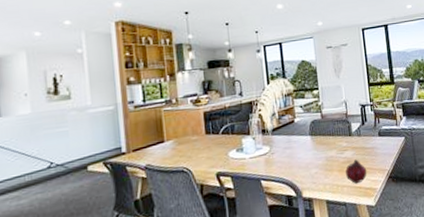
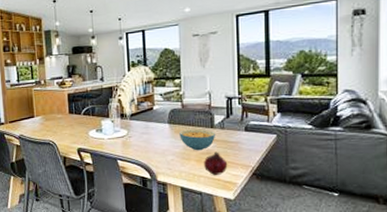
cereal bowl: none [321,137,354,161] -> present [179,129,215,151]

